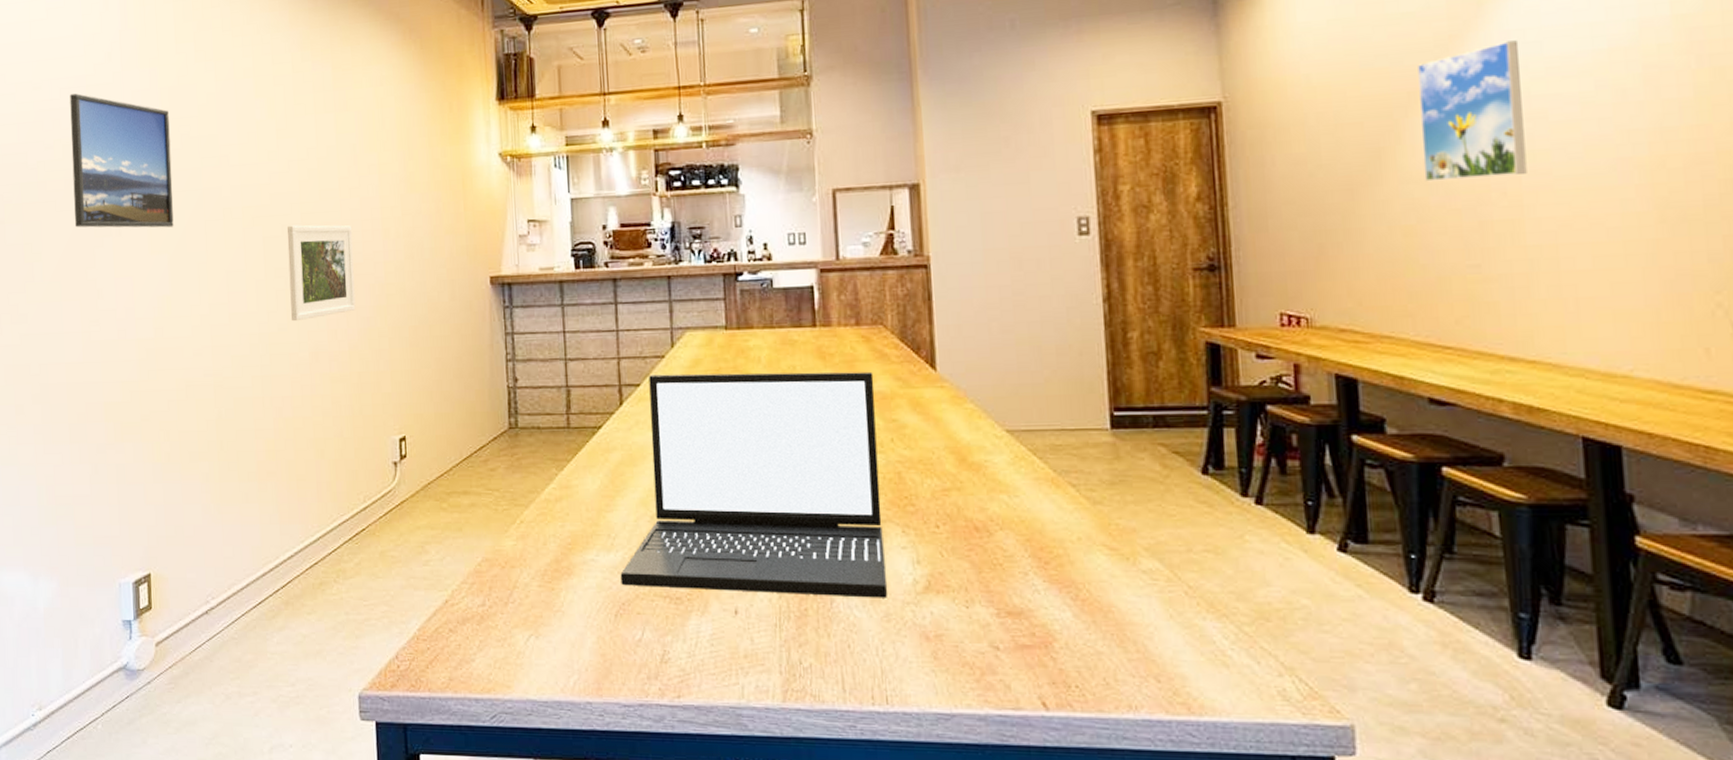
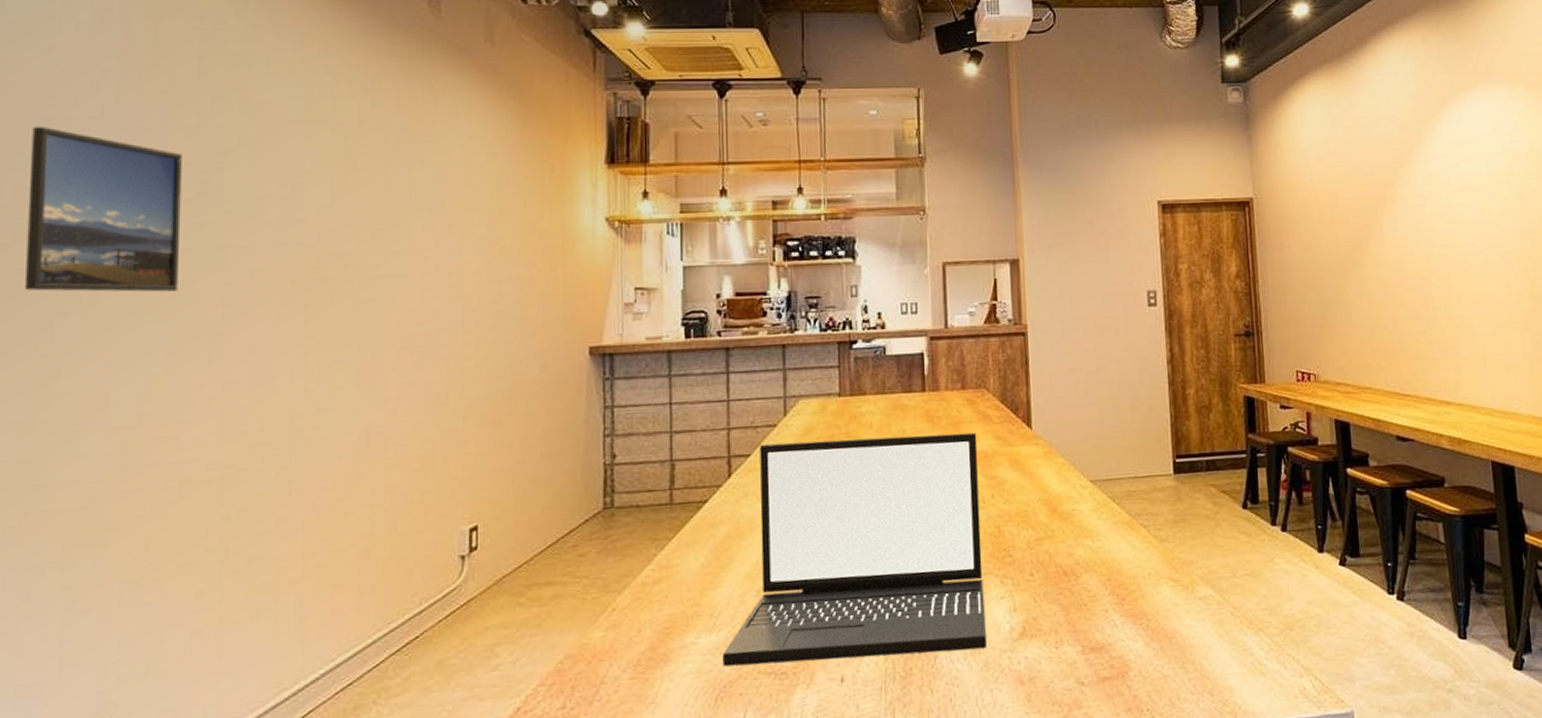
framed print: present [287,225,356,322] -> none [337,290,424,401]
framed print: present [1418,40,1527,182] -> none [1383,162,1452,266]

